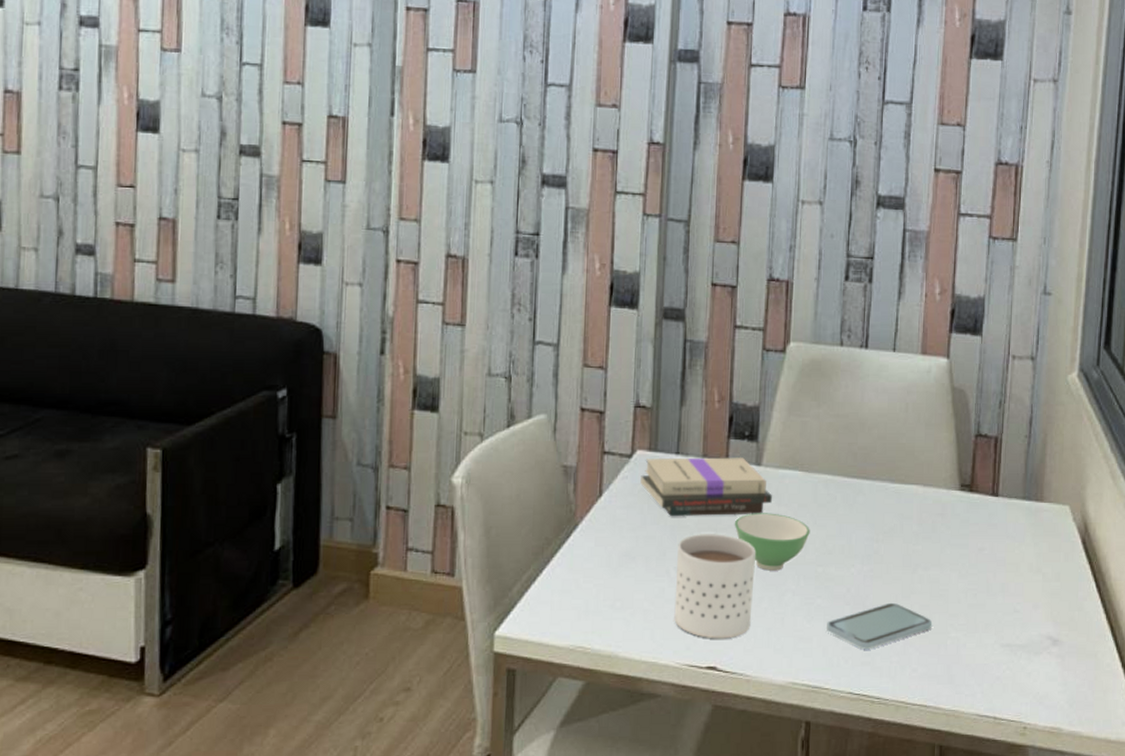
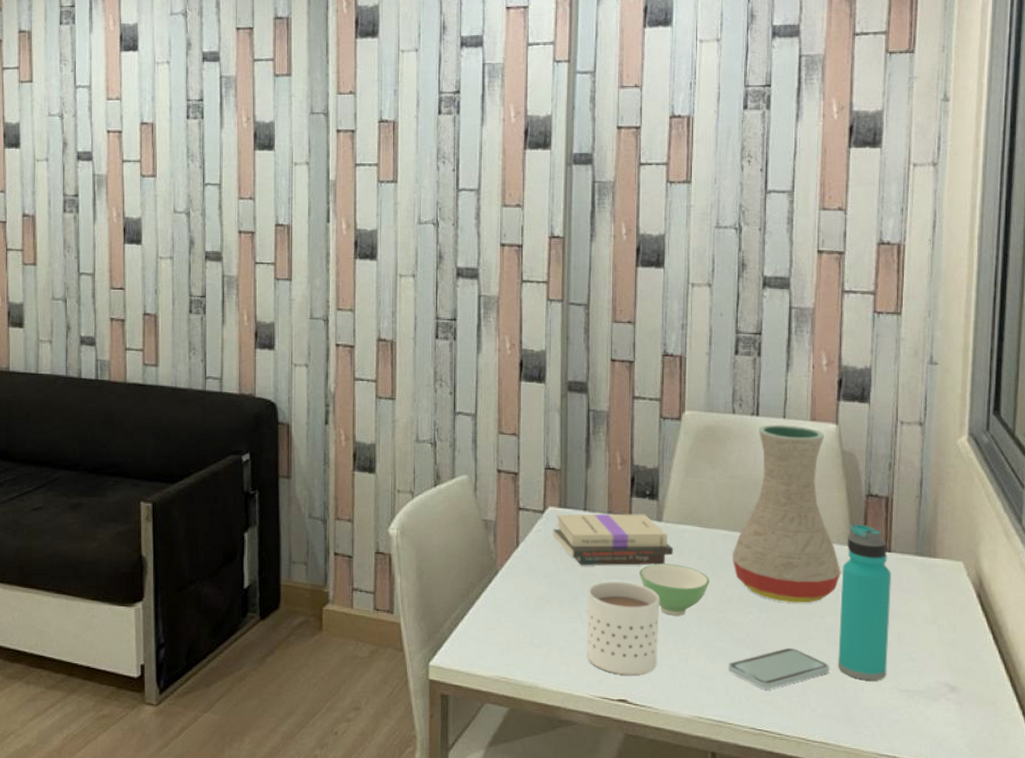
vase: none [834,357,947,554] -> present [732,424,841,603]
water bottle: none [940,466,998,636] -> present [837,523,891,681]

